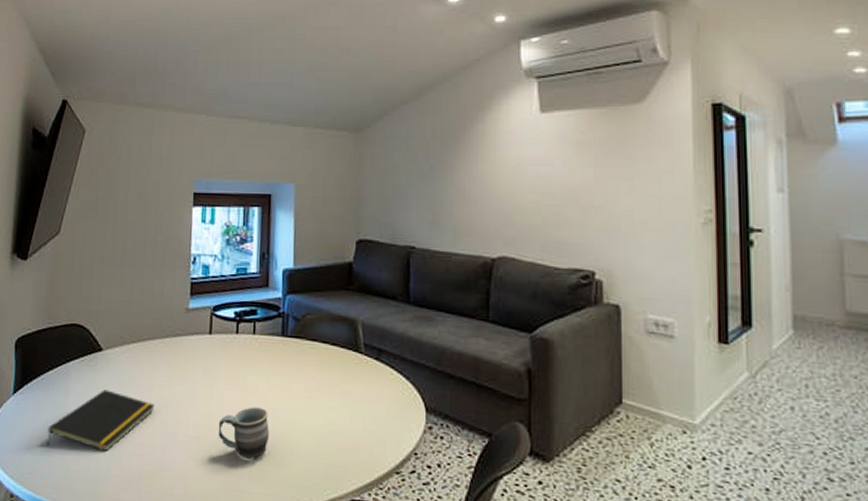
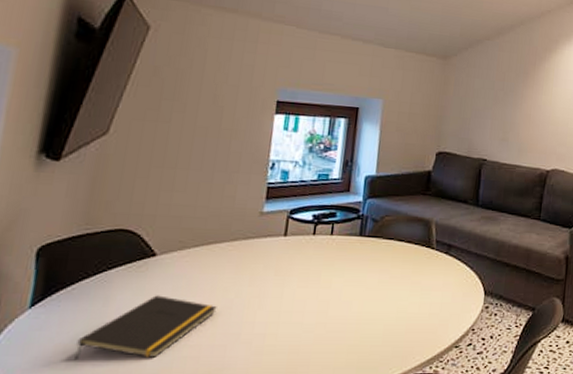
mug: present [218,407,269,459] -> none [286,301,341,349]

